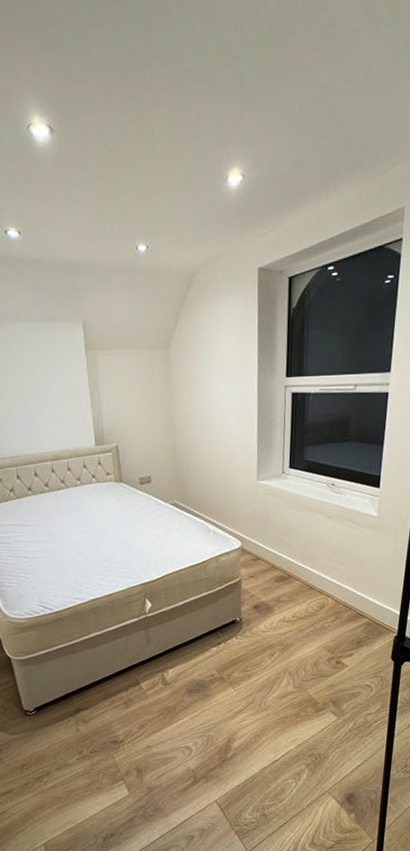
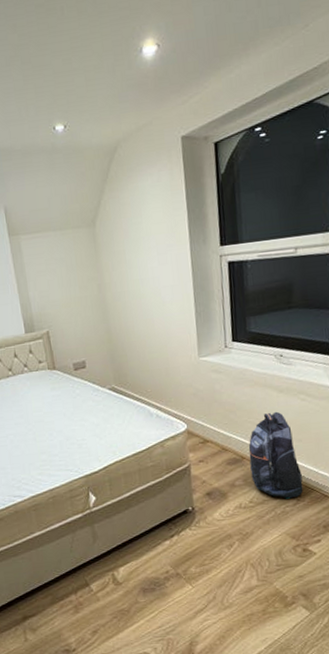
backpack: none [296,535,342,616] -> present [248,411,304,499]

